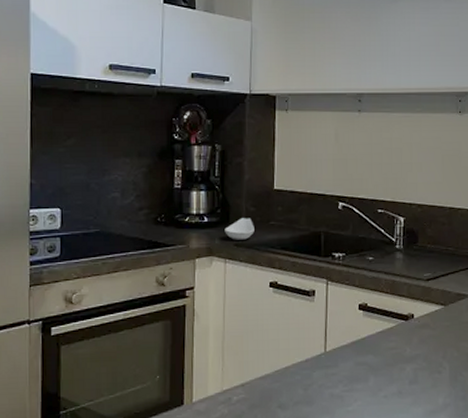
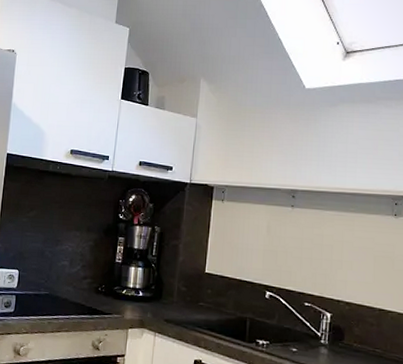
spoon rest: present [225,218,254,240] -> none [157,296,184,317]

